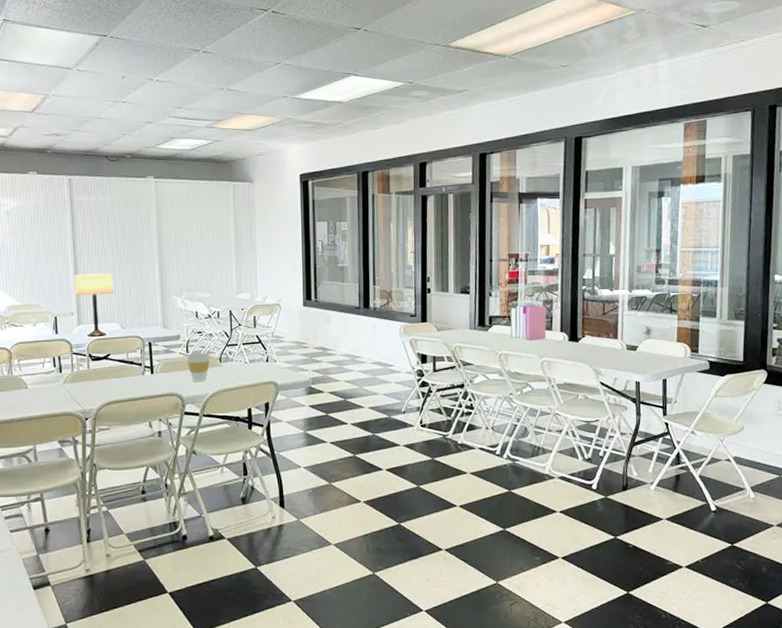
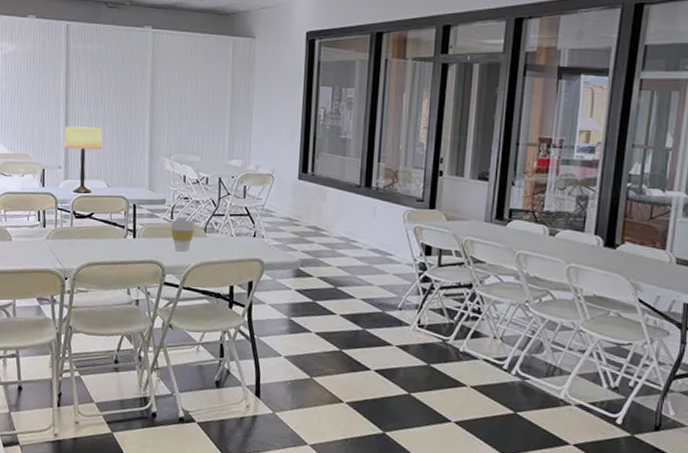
books: present [510,305,547,340] -> none [532,199,581,242]

